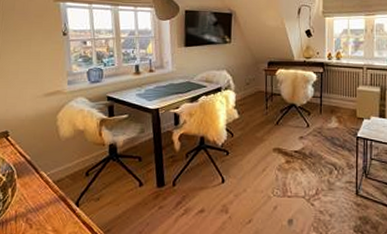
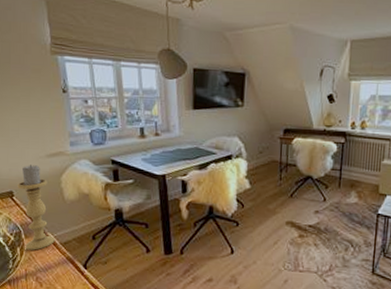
candle holder: none [13,104,48,190] -> present [17,165,55,251]

